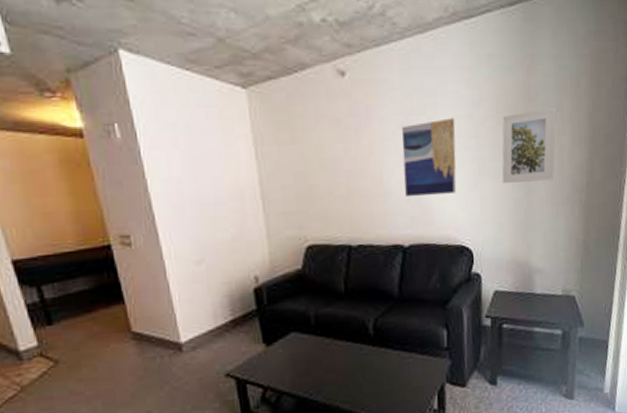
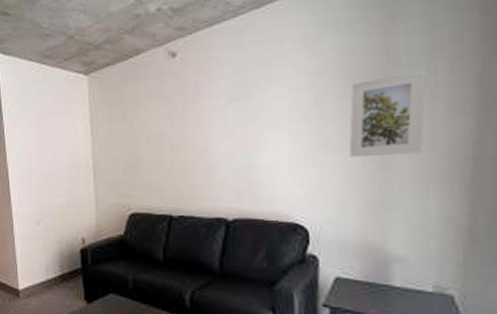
wall art: present [401,118,457,196] -> none [230,89,292,169]

